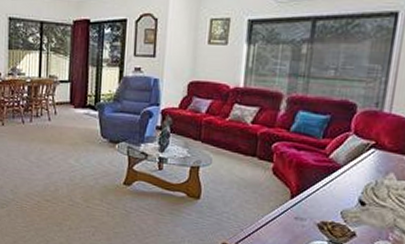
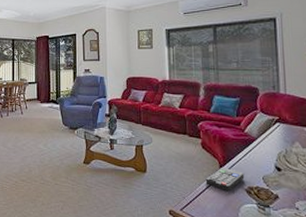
remote control: none [270,197,320,226] -> present [205,167,245,192]

